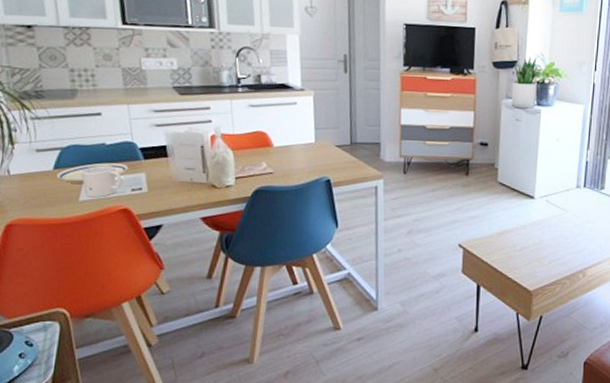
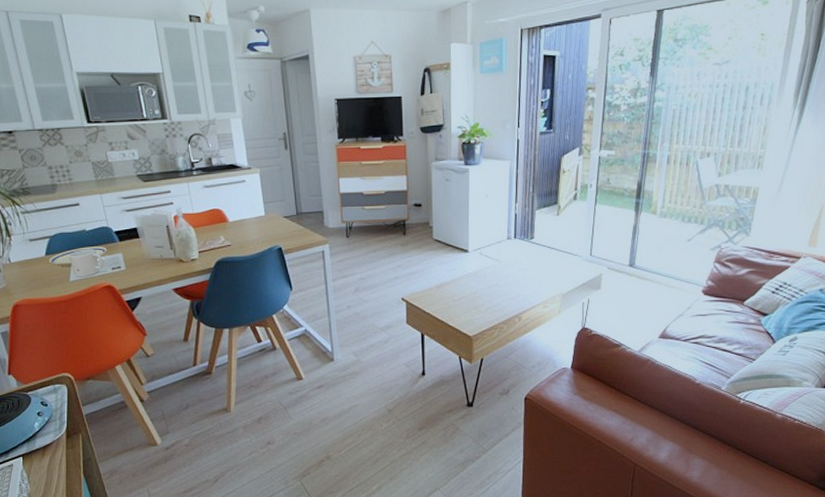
planter: present [511,56,539,109] -> none [440,119,465,169]

